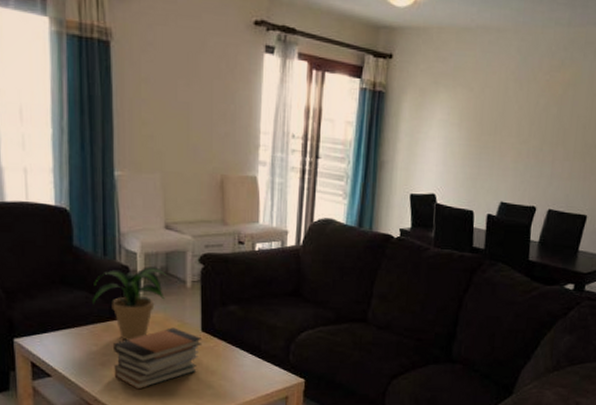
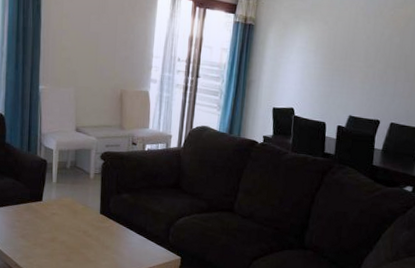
potted plant: present [93,267,170,341] -> none [18,161,78,219]
book stack: present [114,327,203,390] -> none [31,210,101,258]

